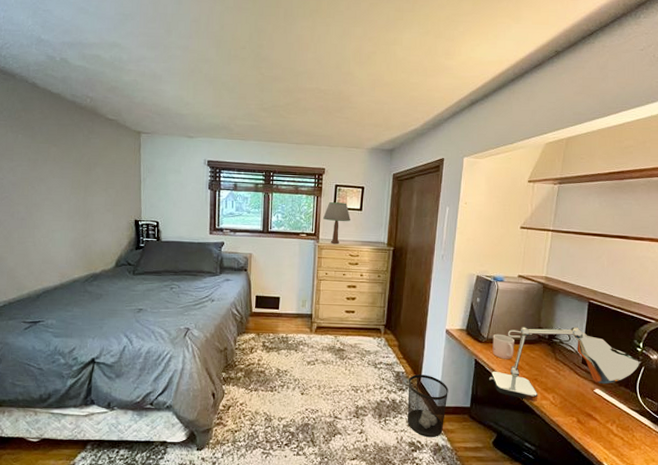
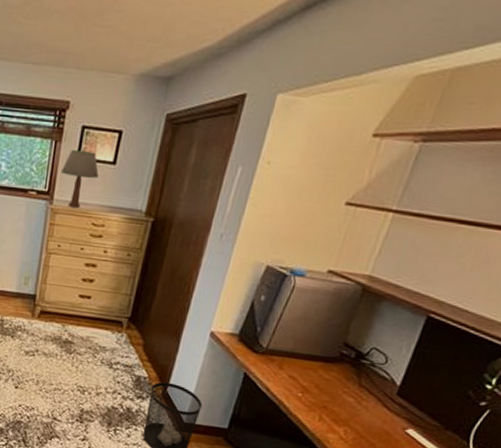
desk lamp: present [489,326,639,401] -> none [259,338,485,433]
mug: present [492,333,514,359] -> none [270,344,305,378]

